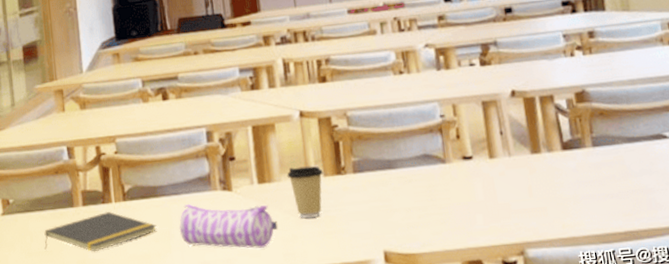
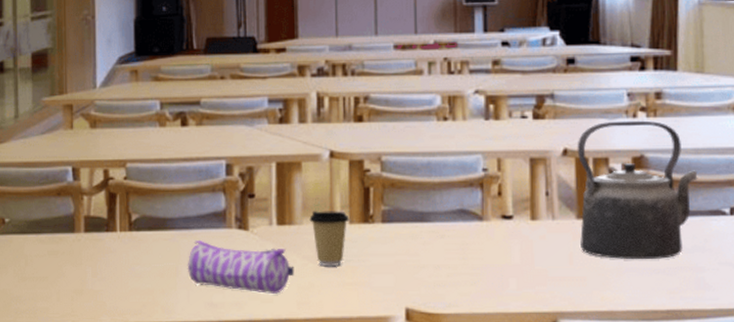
notepad: present [44,211,157,252] -> none [40,240,163,283]
kettle: none [523,58,637,188] -> present [577,120,698,260]

